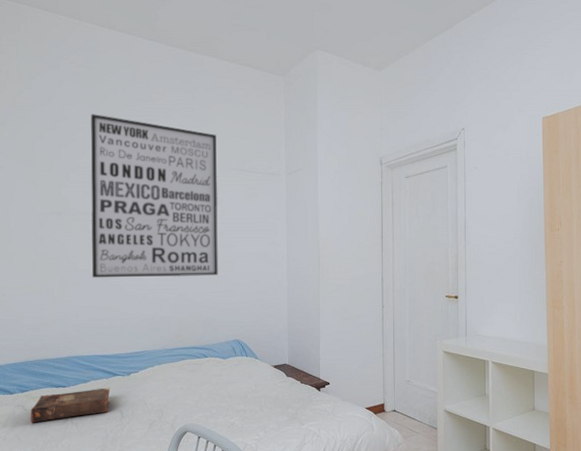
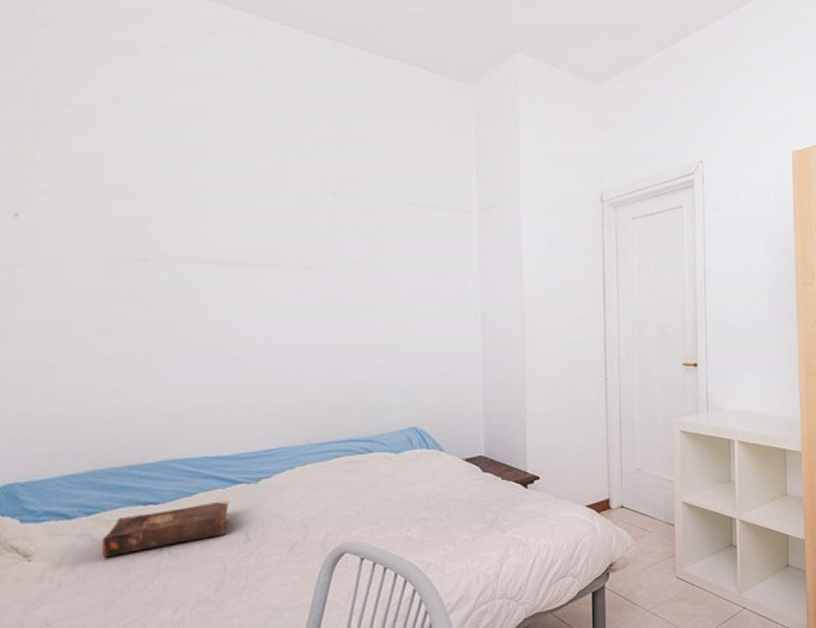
wall art: present [90,114,218,278] -> none [192,121,387,350]

